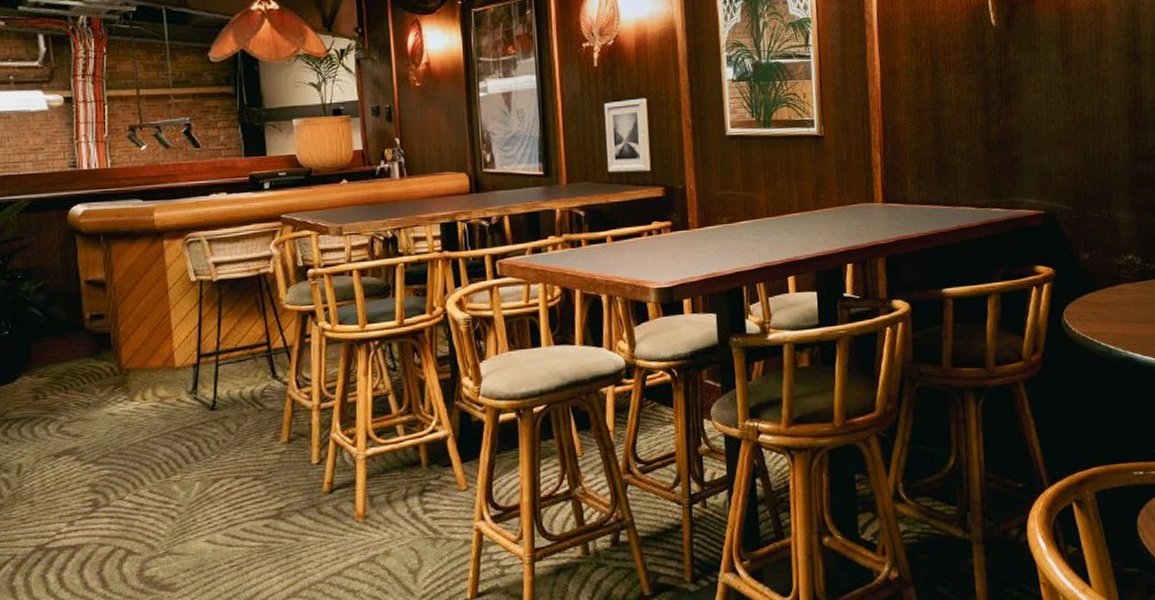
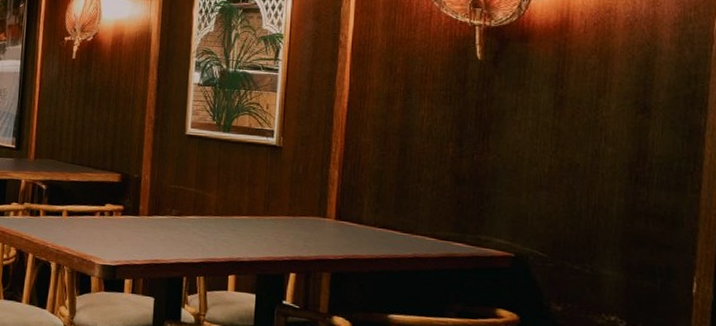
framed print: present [604,98,651,173] -> none [72,91,116,158]

